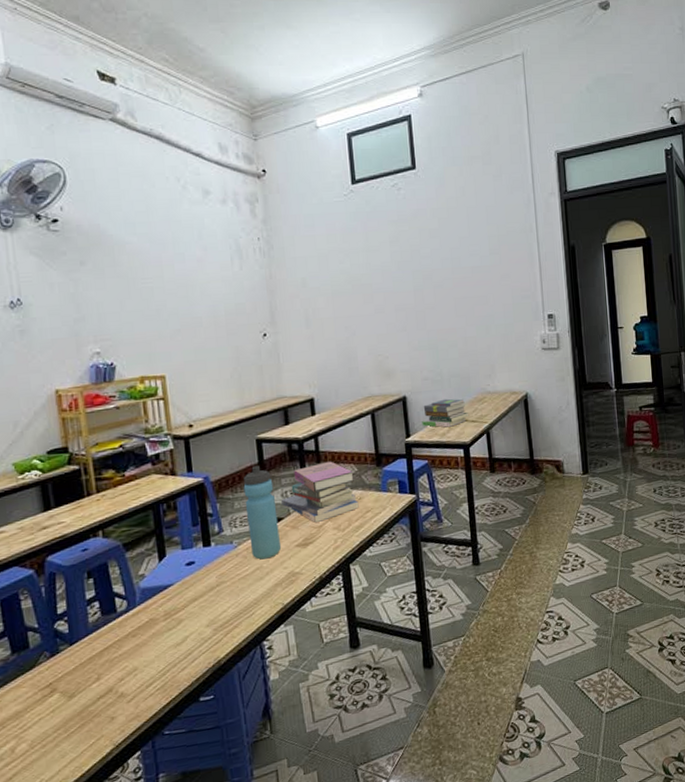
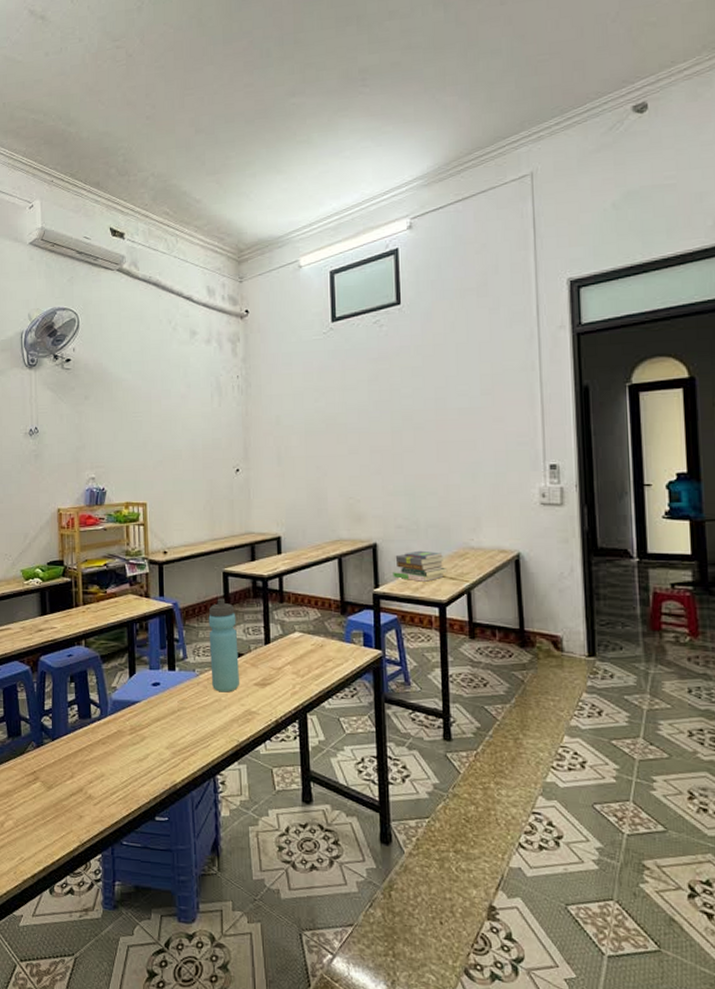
books: present [281,461,359,524] -> none [243,603,320,665]

